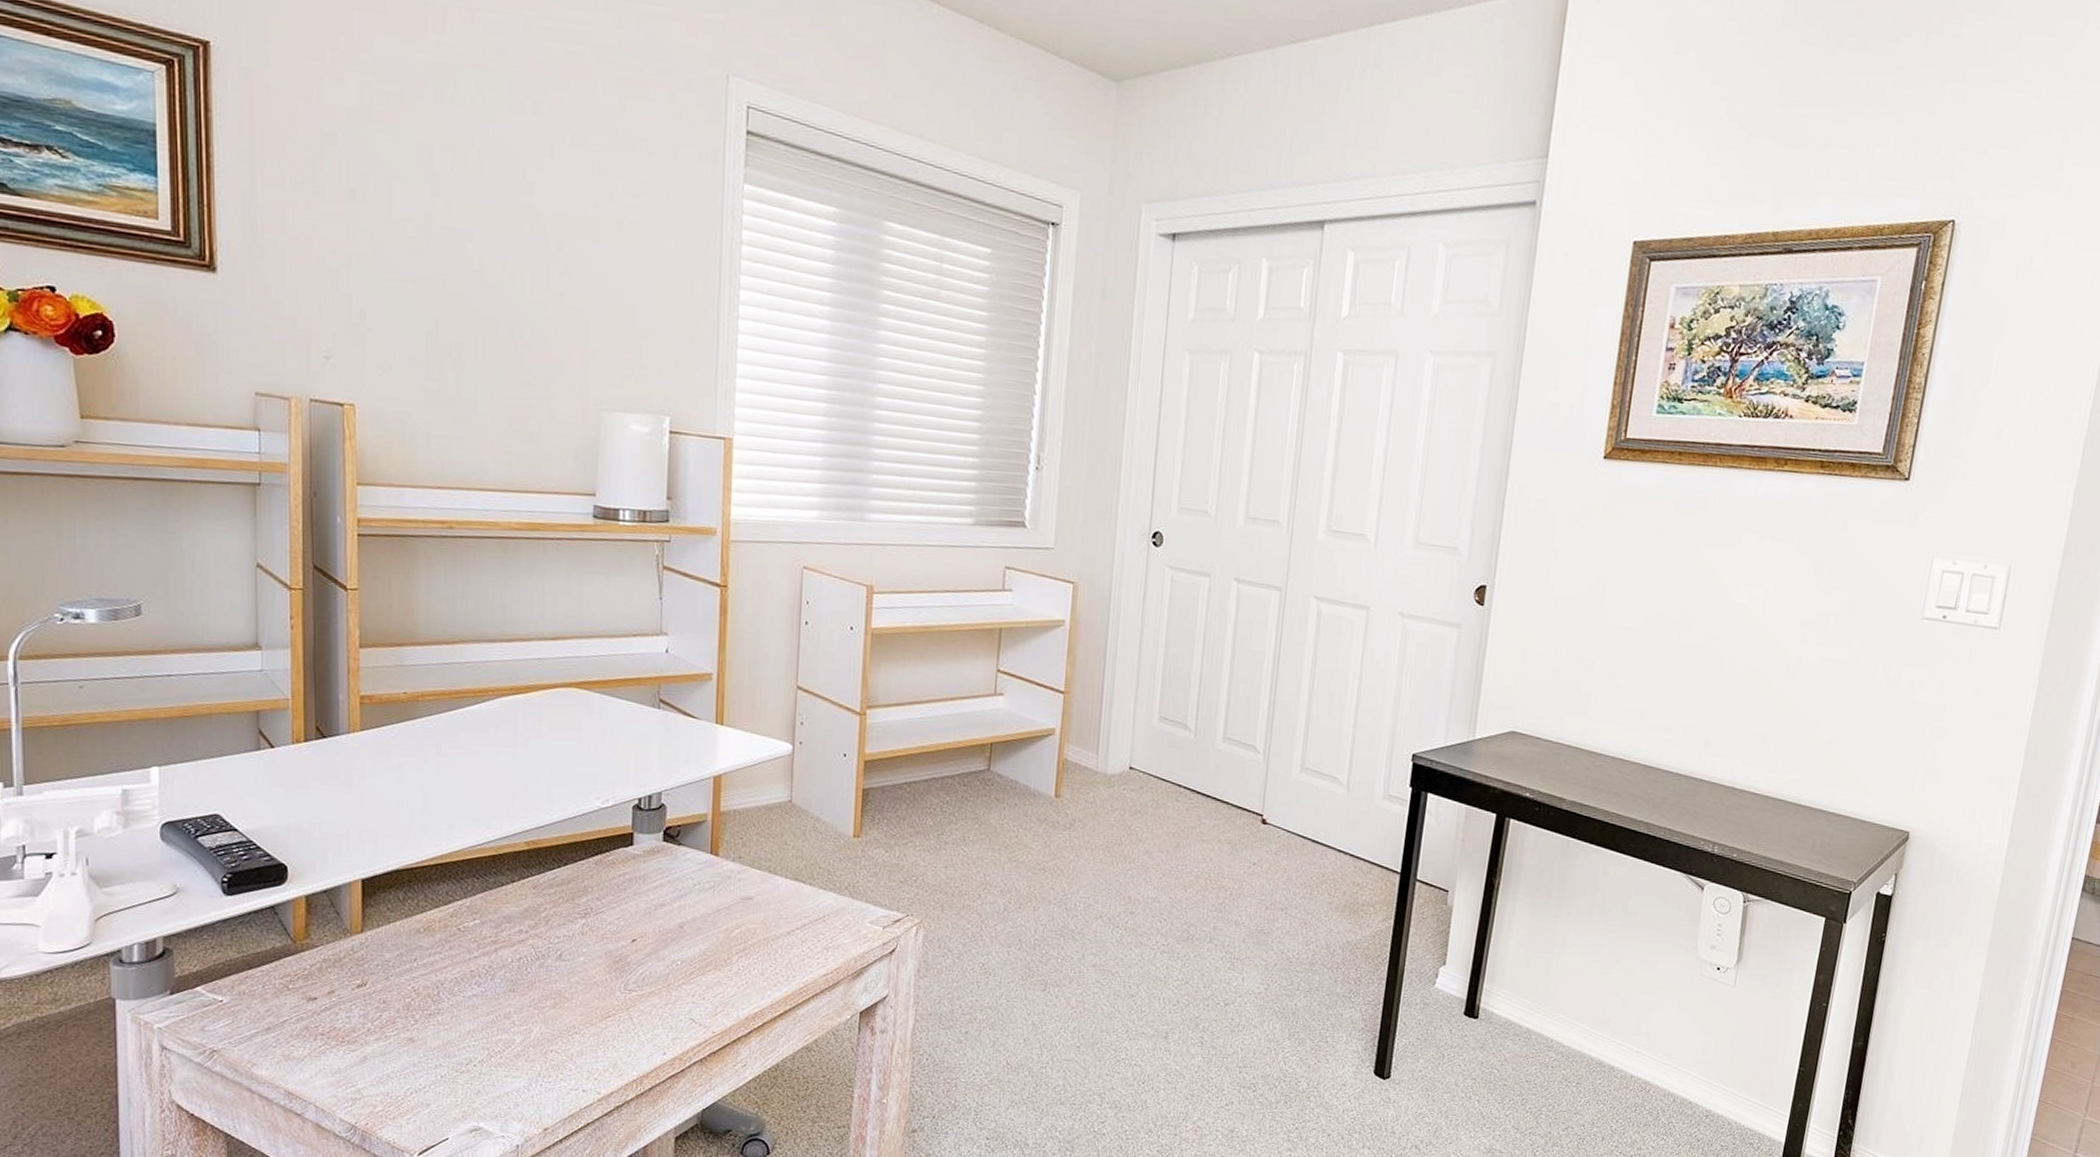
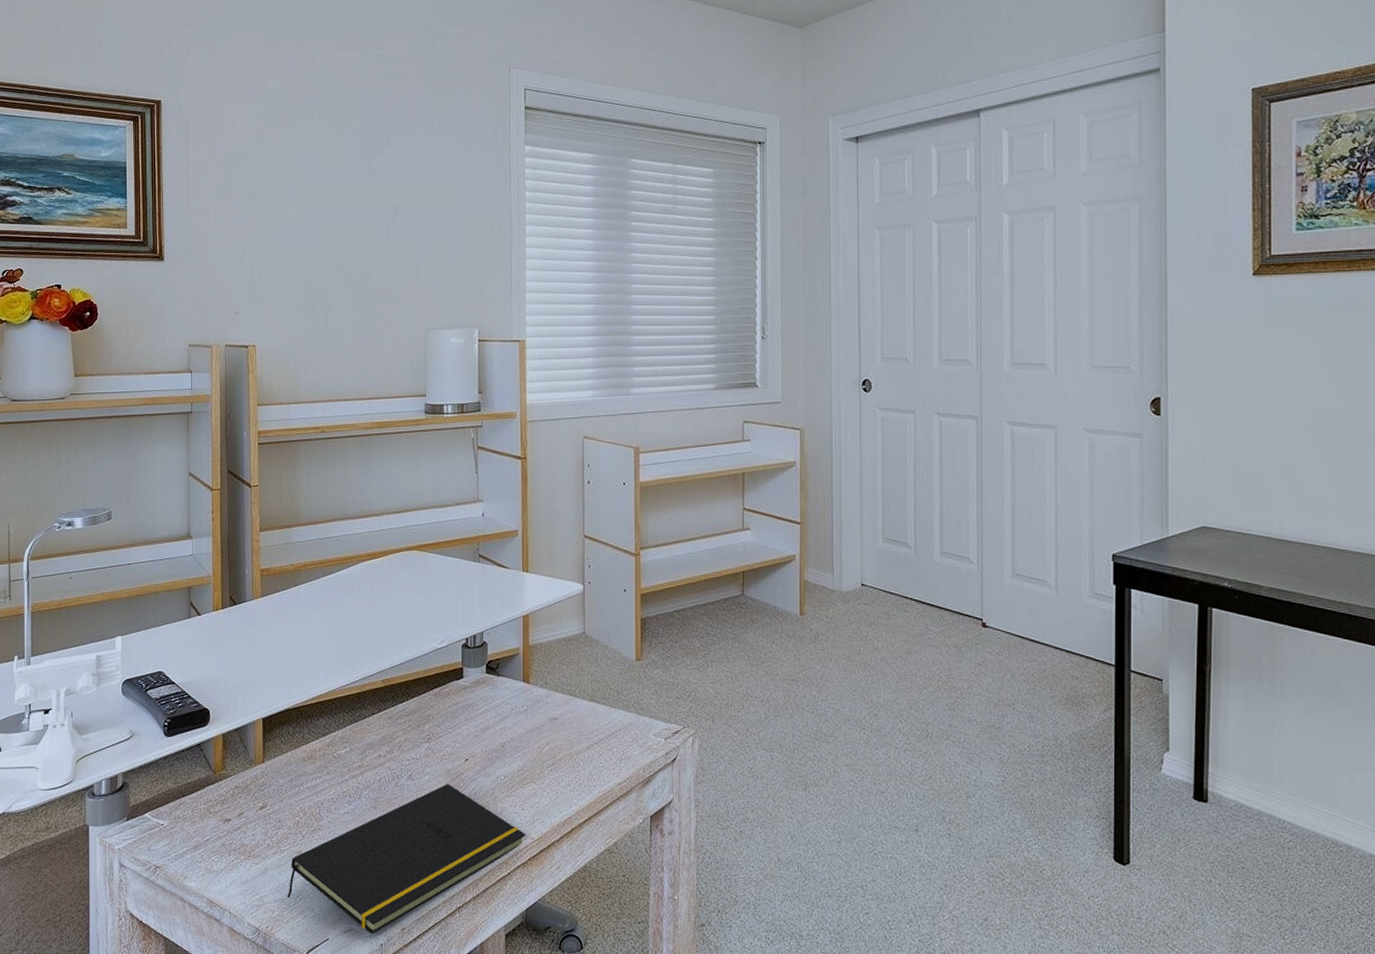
notepad: none [393,966,706,1134] -> present [287,783,526,934]

